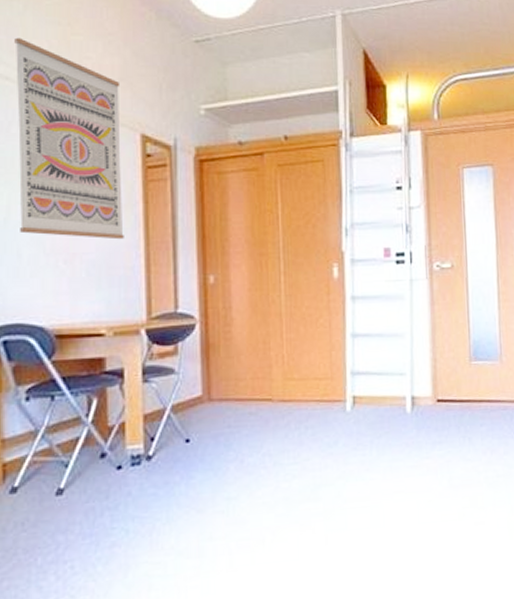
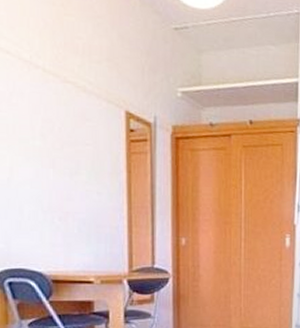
wall art: present [14,37,124,240] -> none [14,14,110,203]

